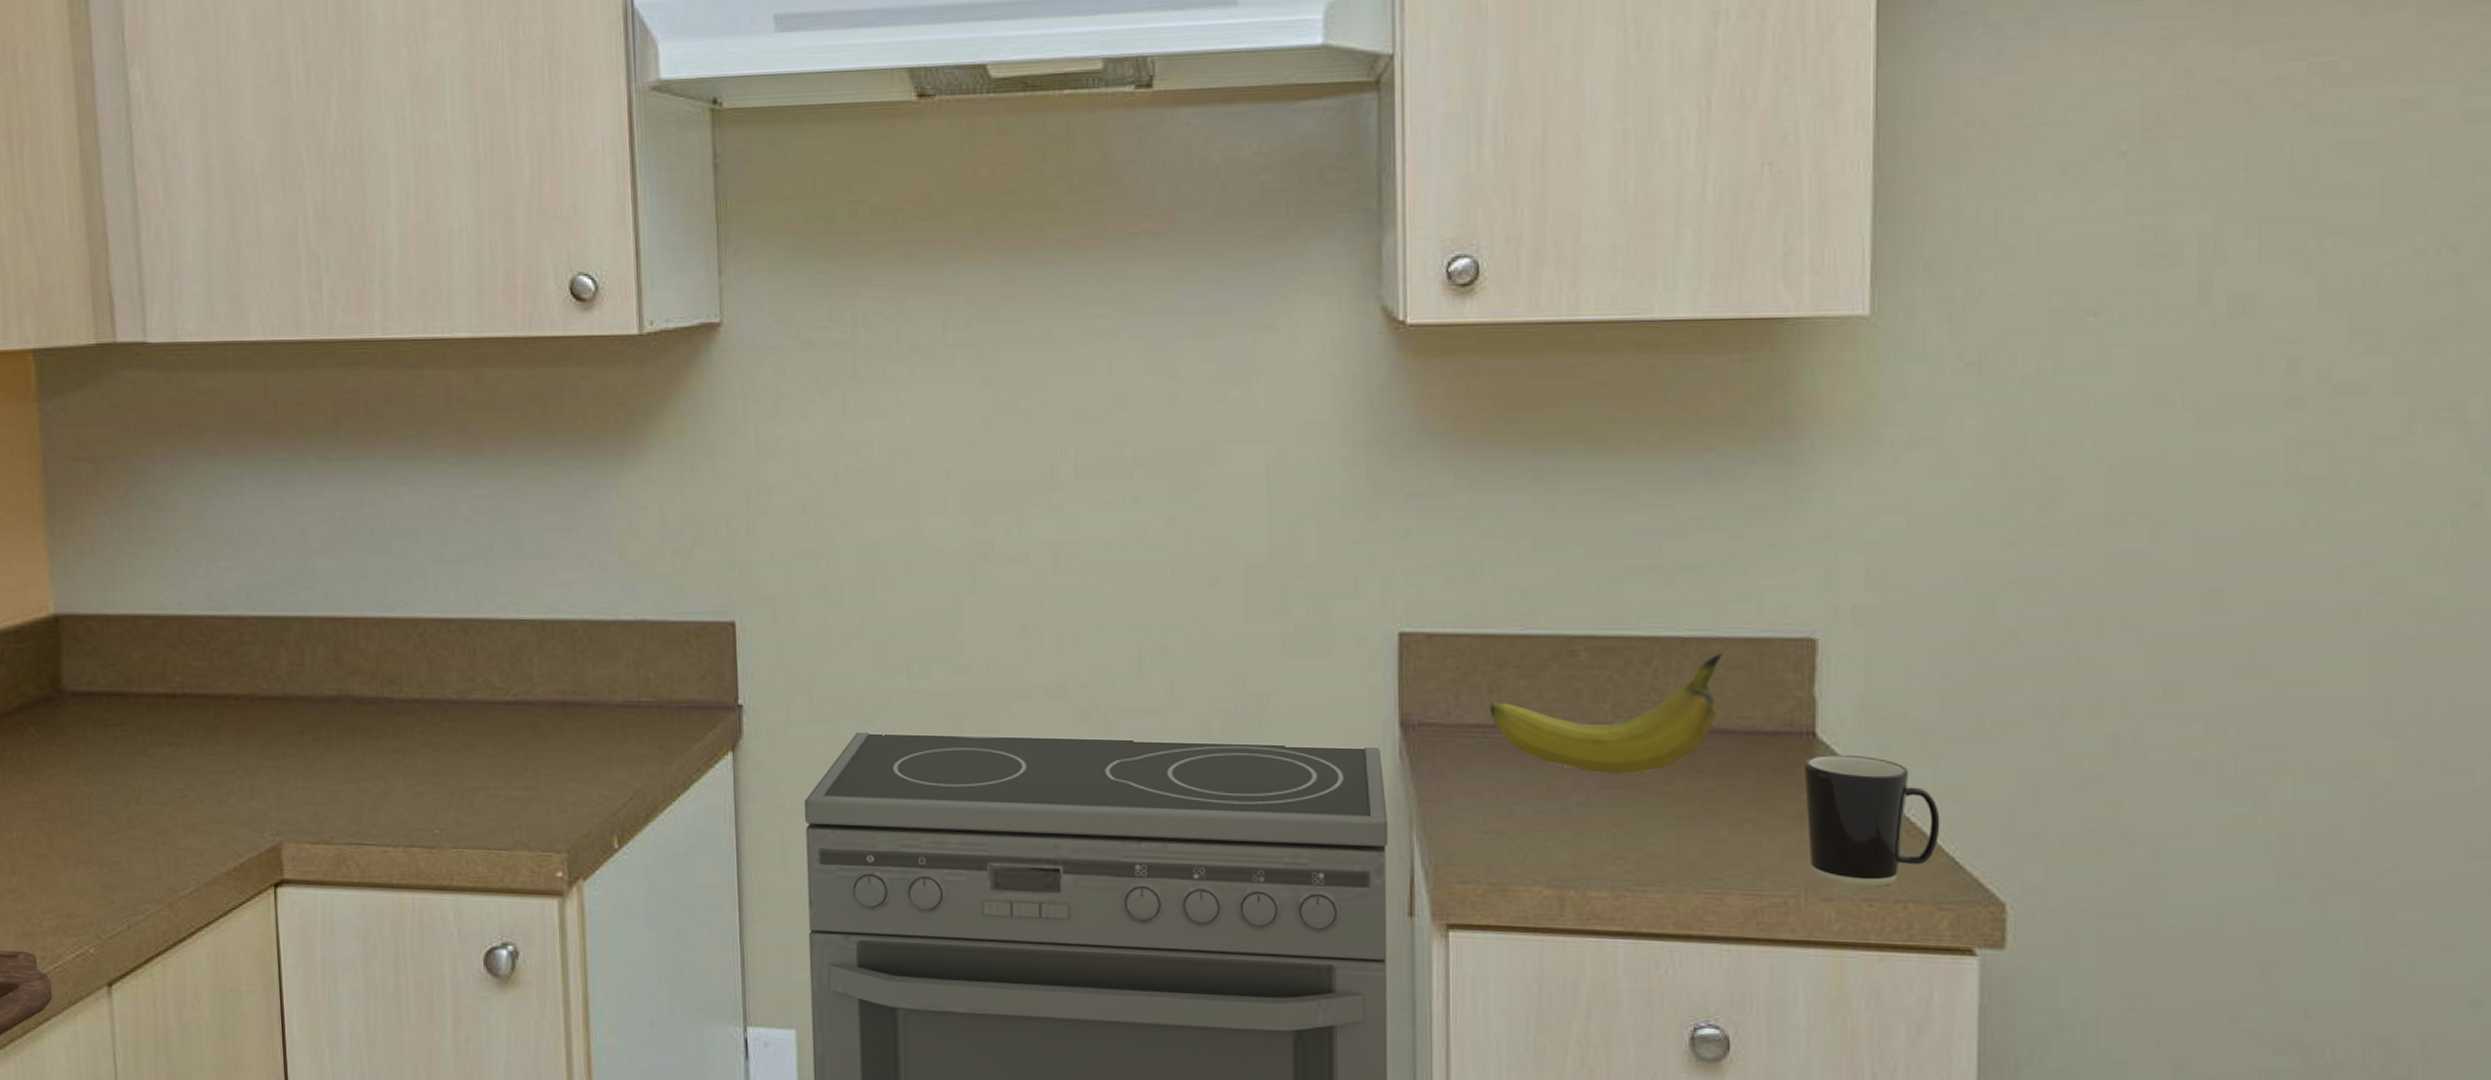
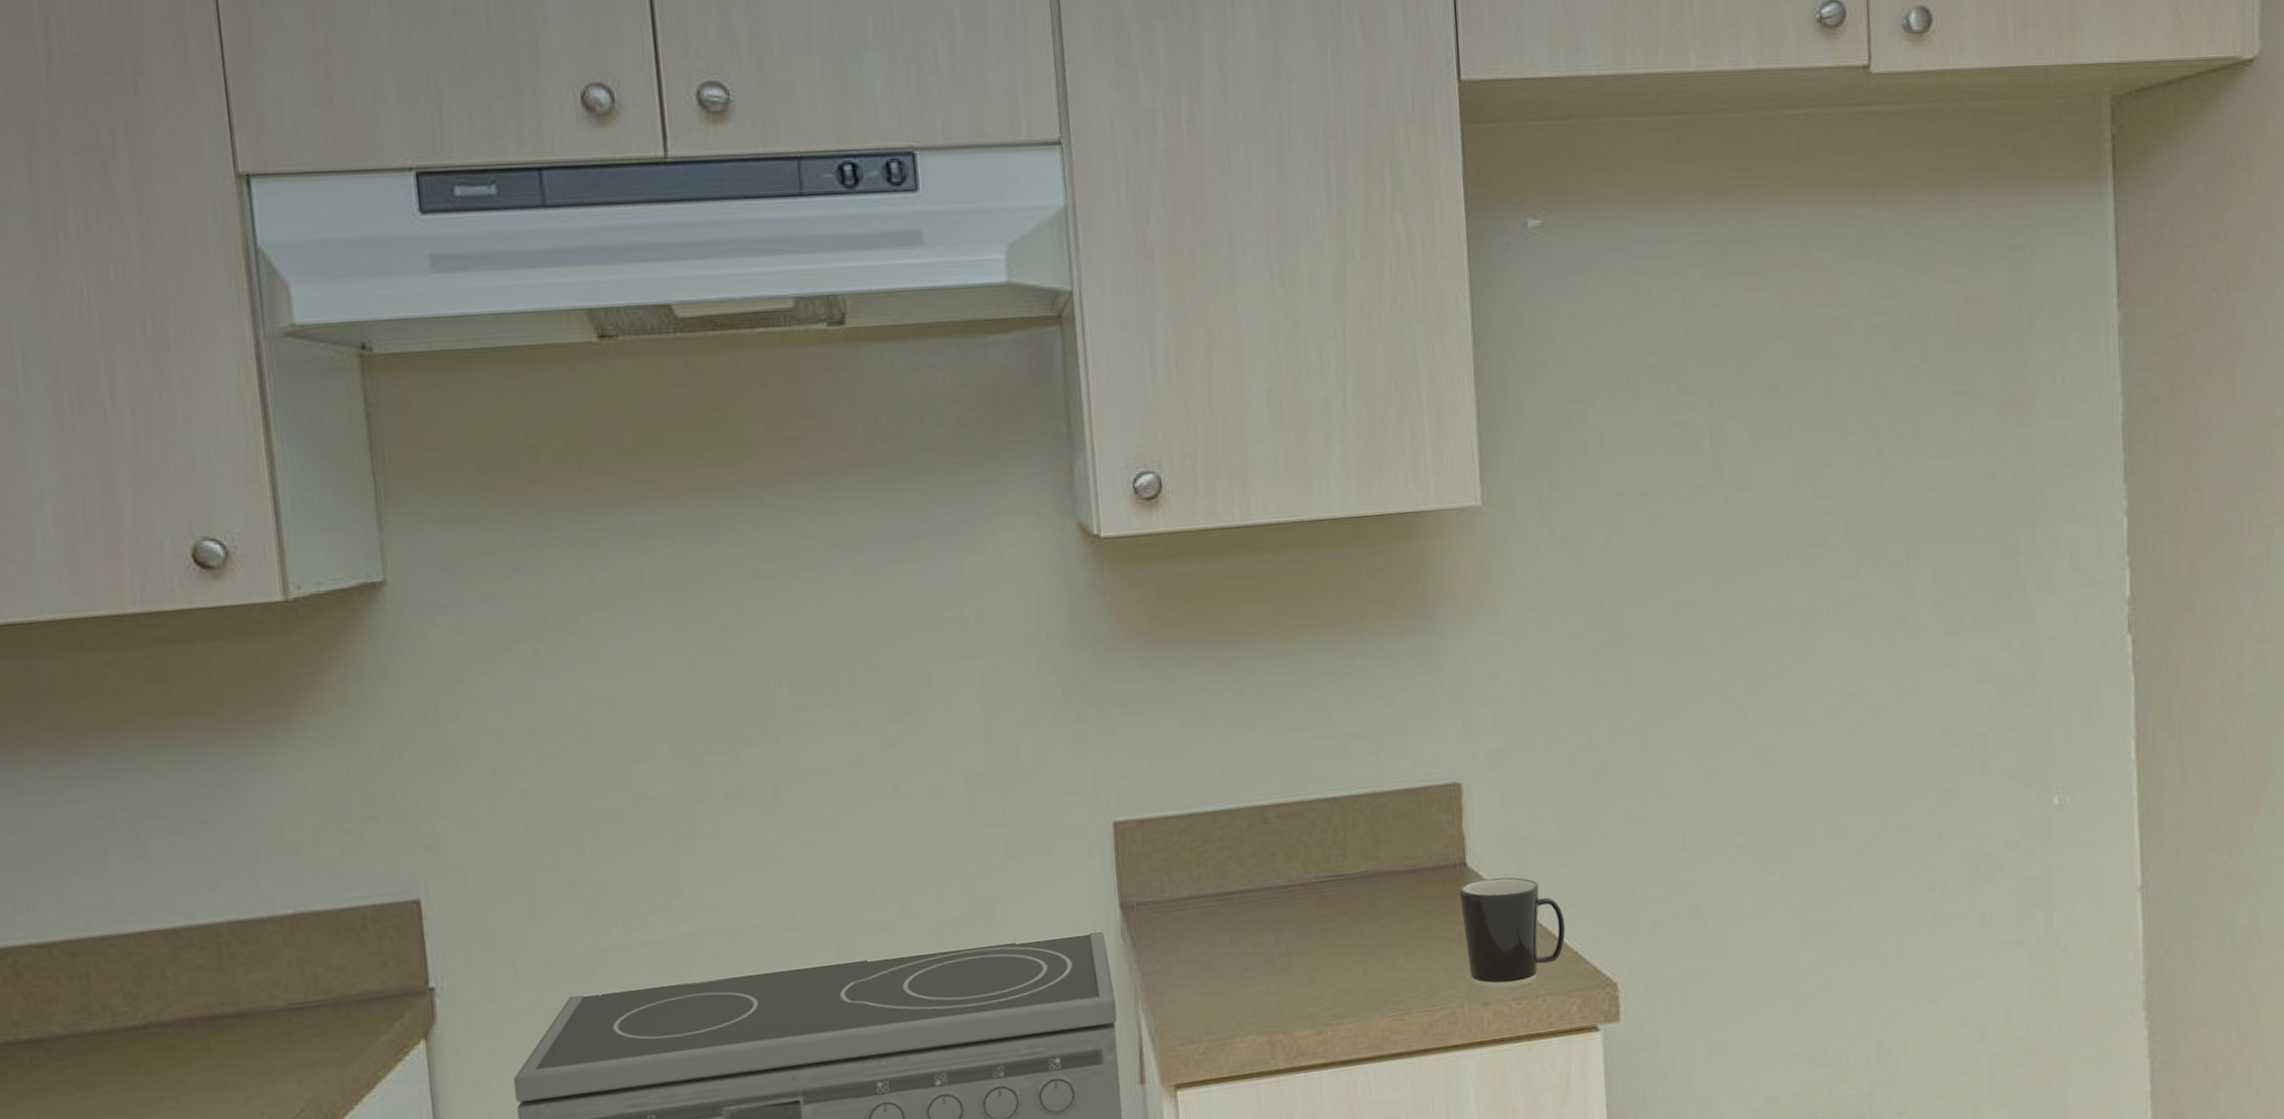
fruit: present [1490,653,1723,775] -> none [1198,805,1389,925]

